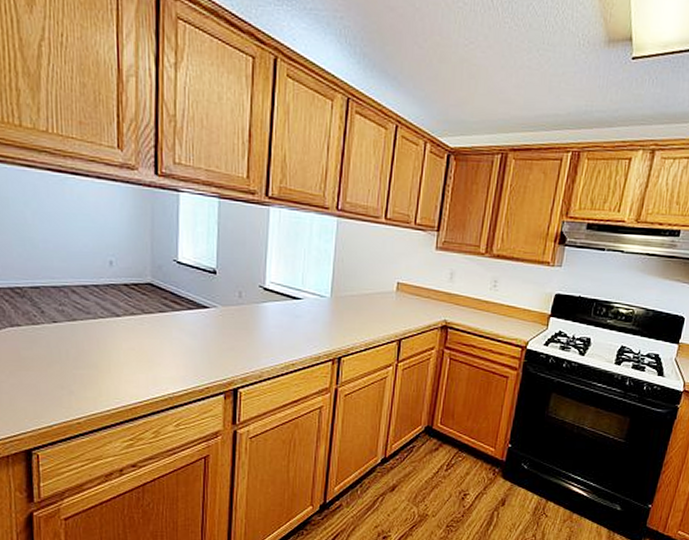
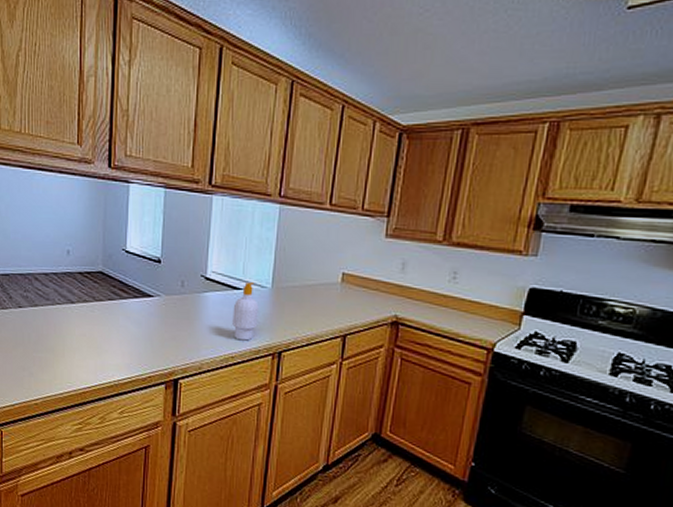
soap bottle: none [292,292,318,348] -> present [232,282,259,341]

